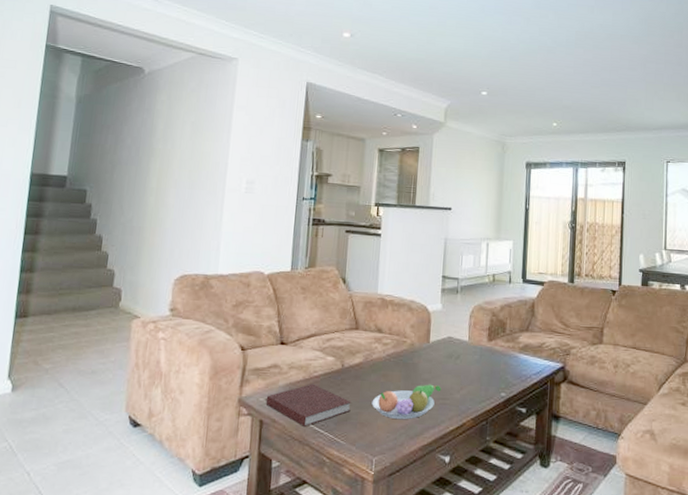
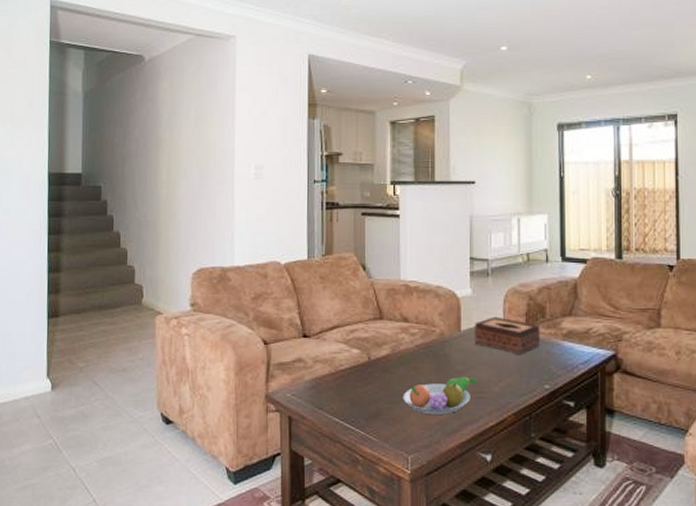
notebook: present [265,384,352,427] -> none [293,378,381,423]
tissue box: none [441,330,501,366] -> present [473,316,541,356]

